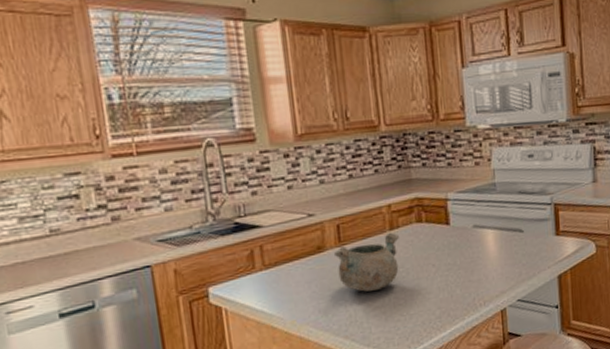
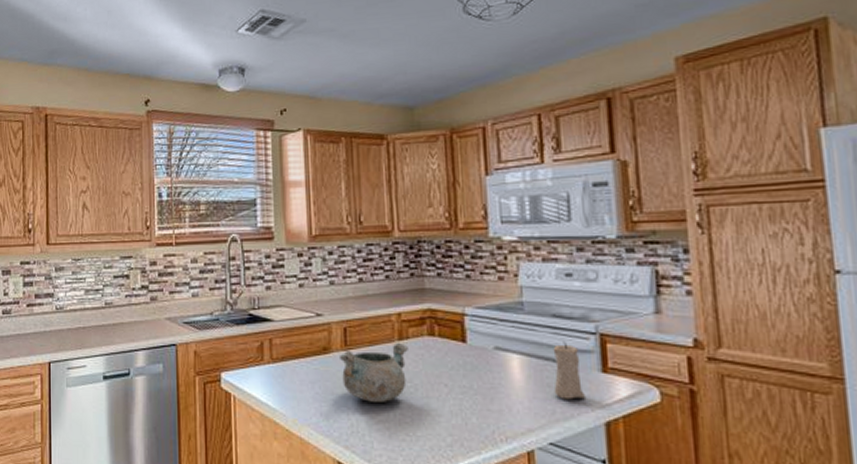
candle: none [519,213,543,262] -> present [553,341,585,400]

